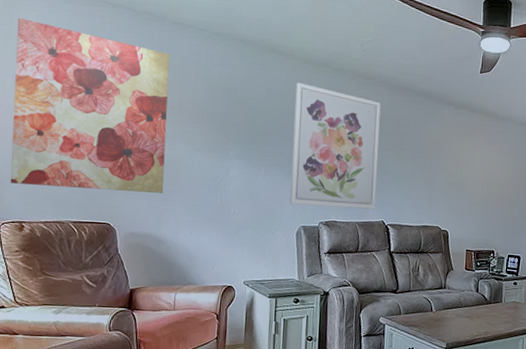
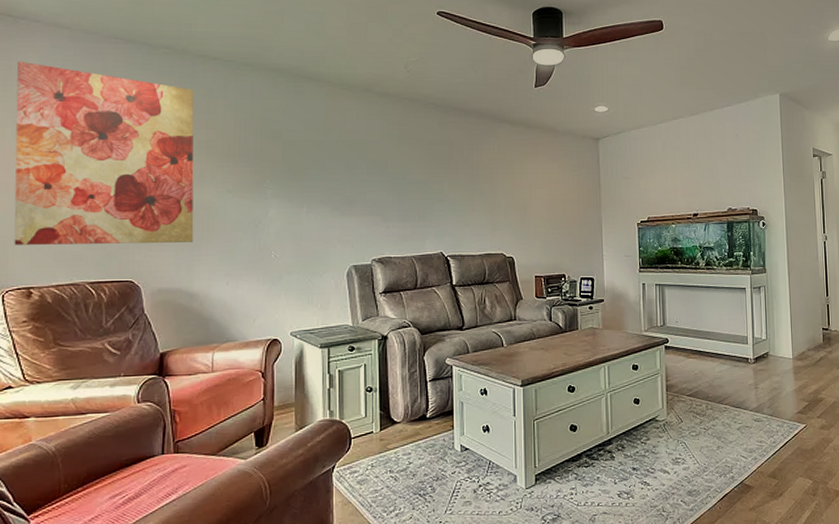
wall art: present [289,82,381,210] -> none [335,110,432,242]

